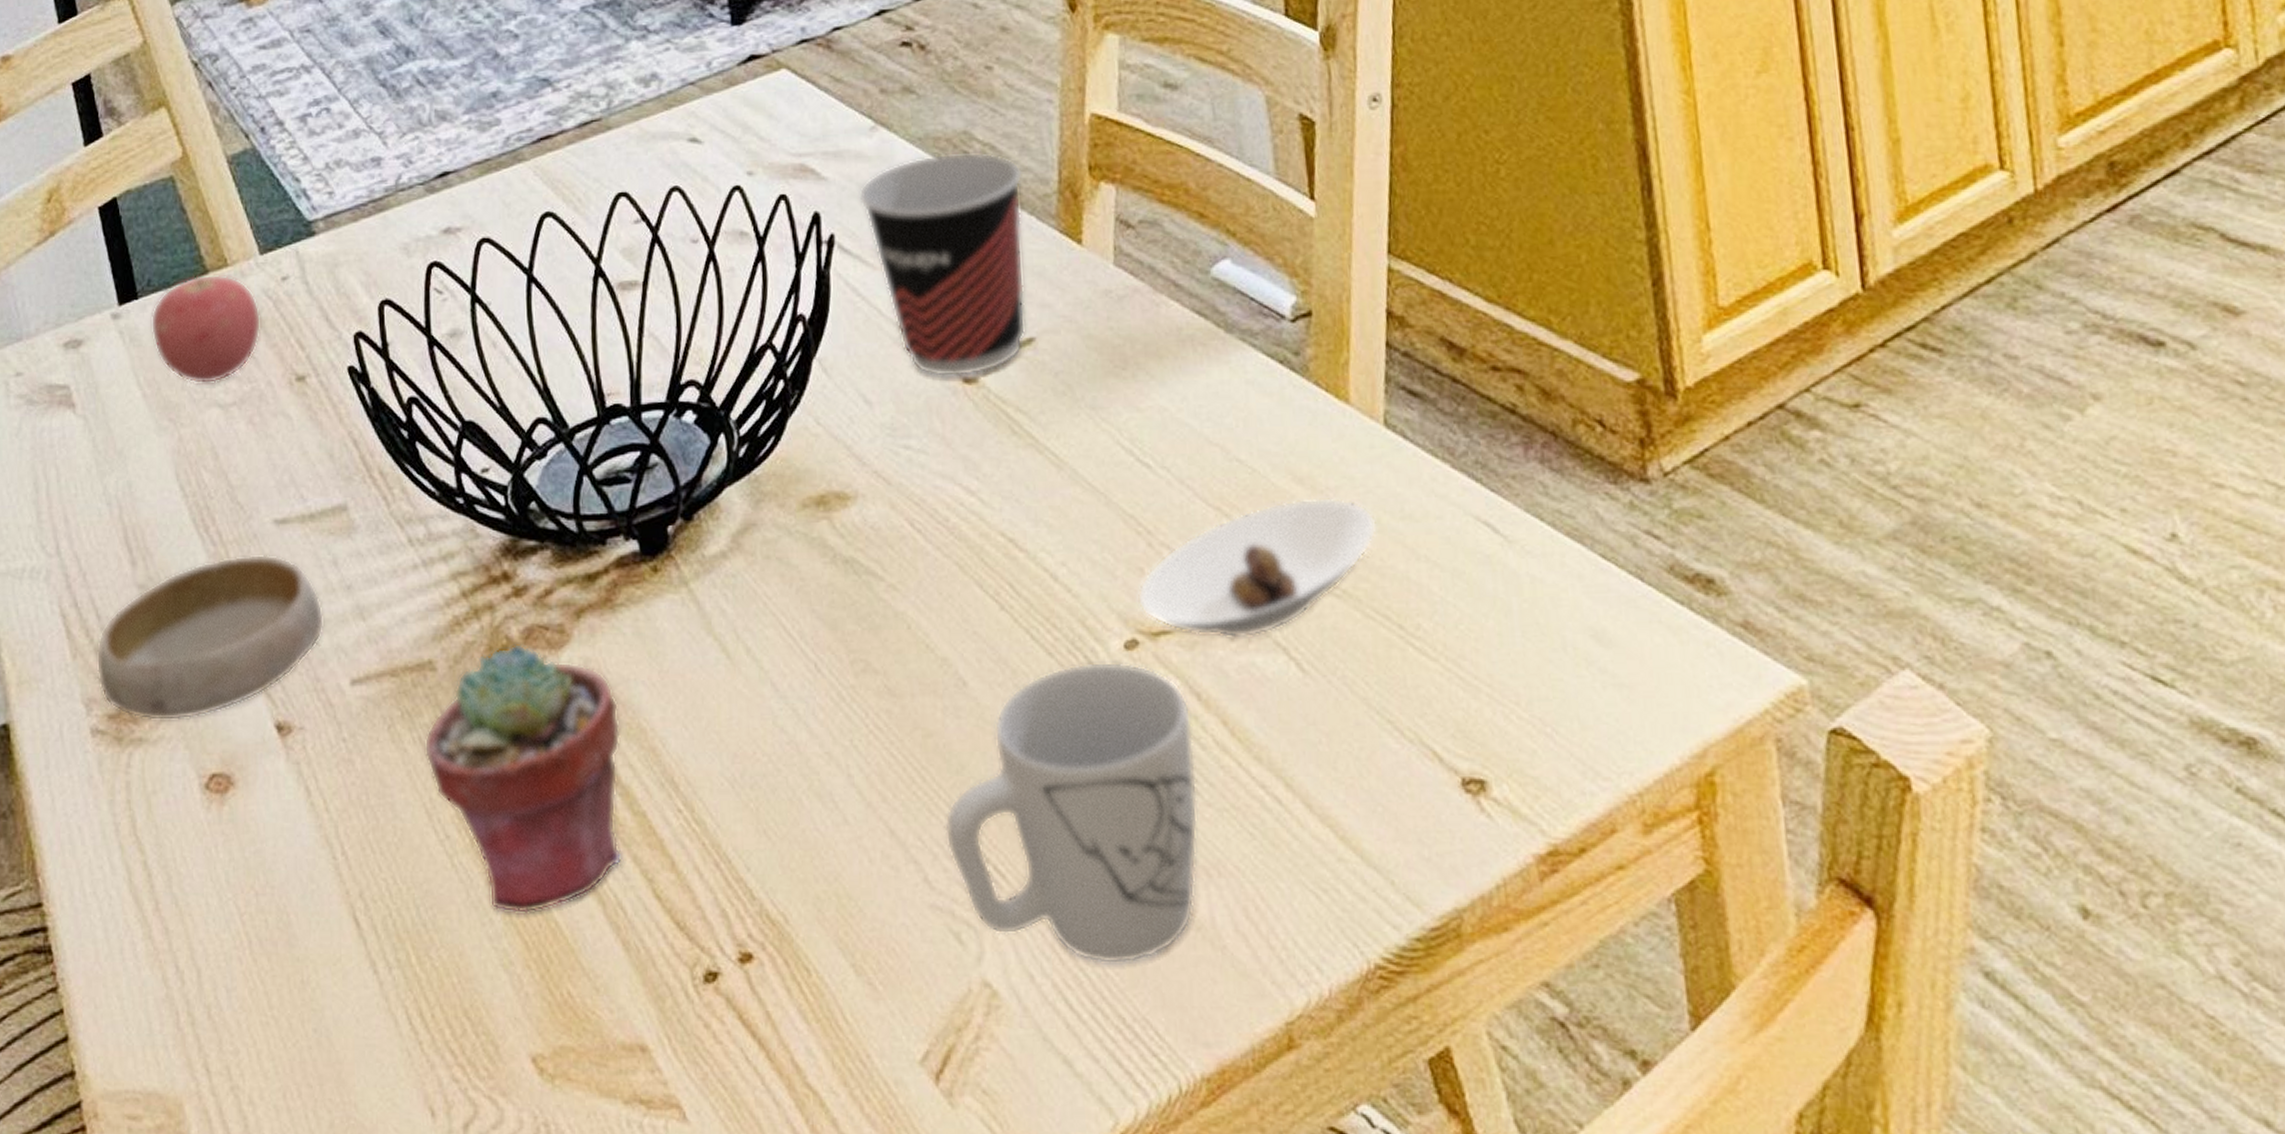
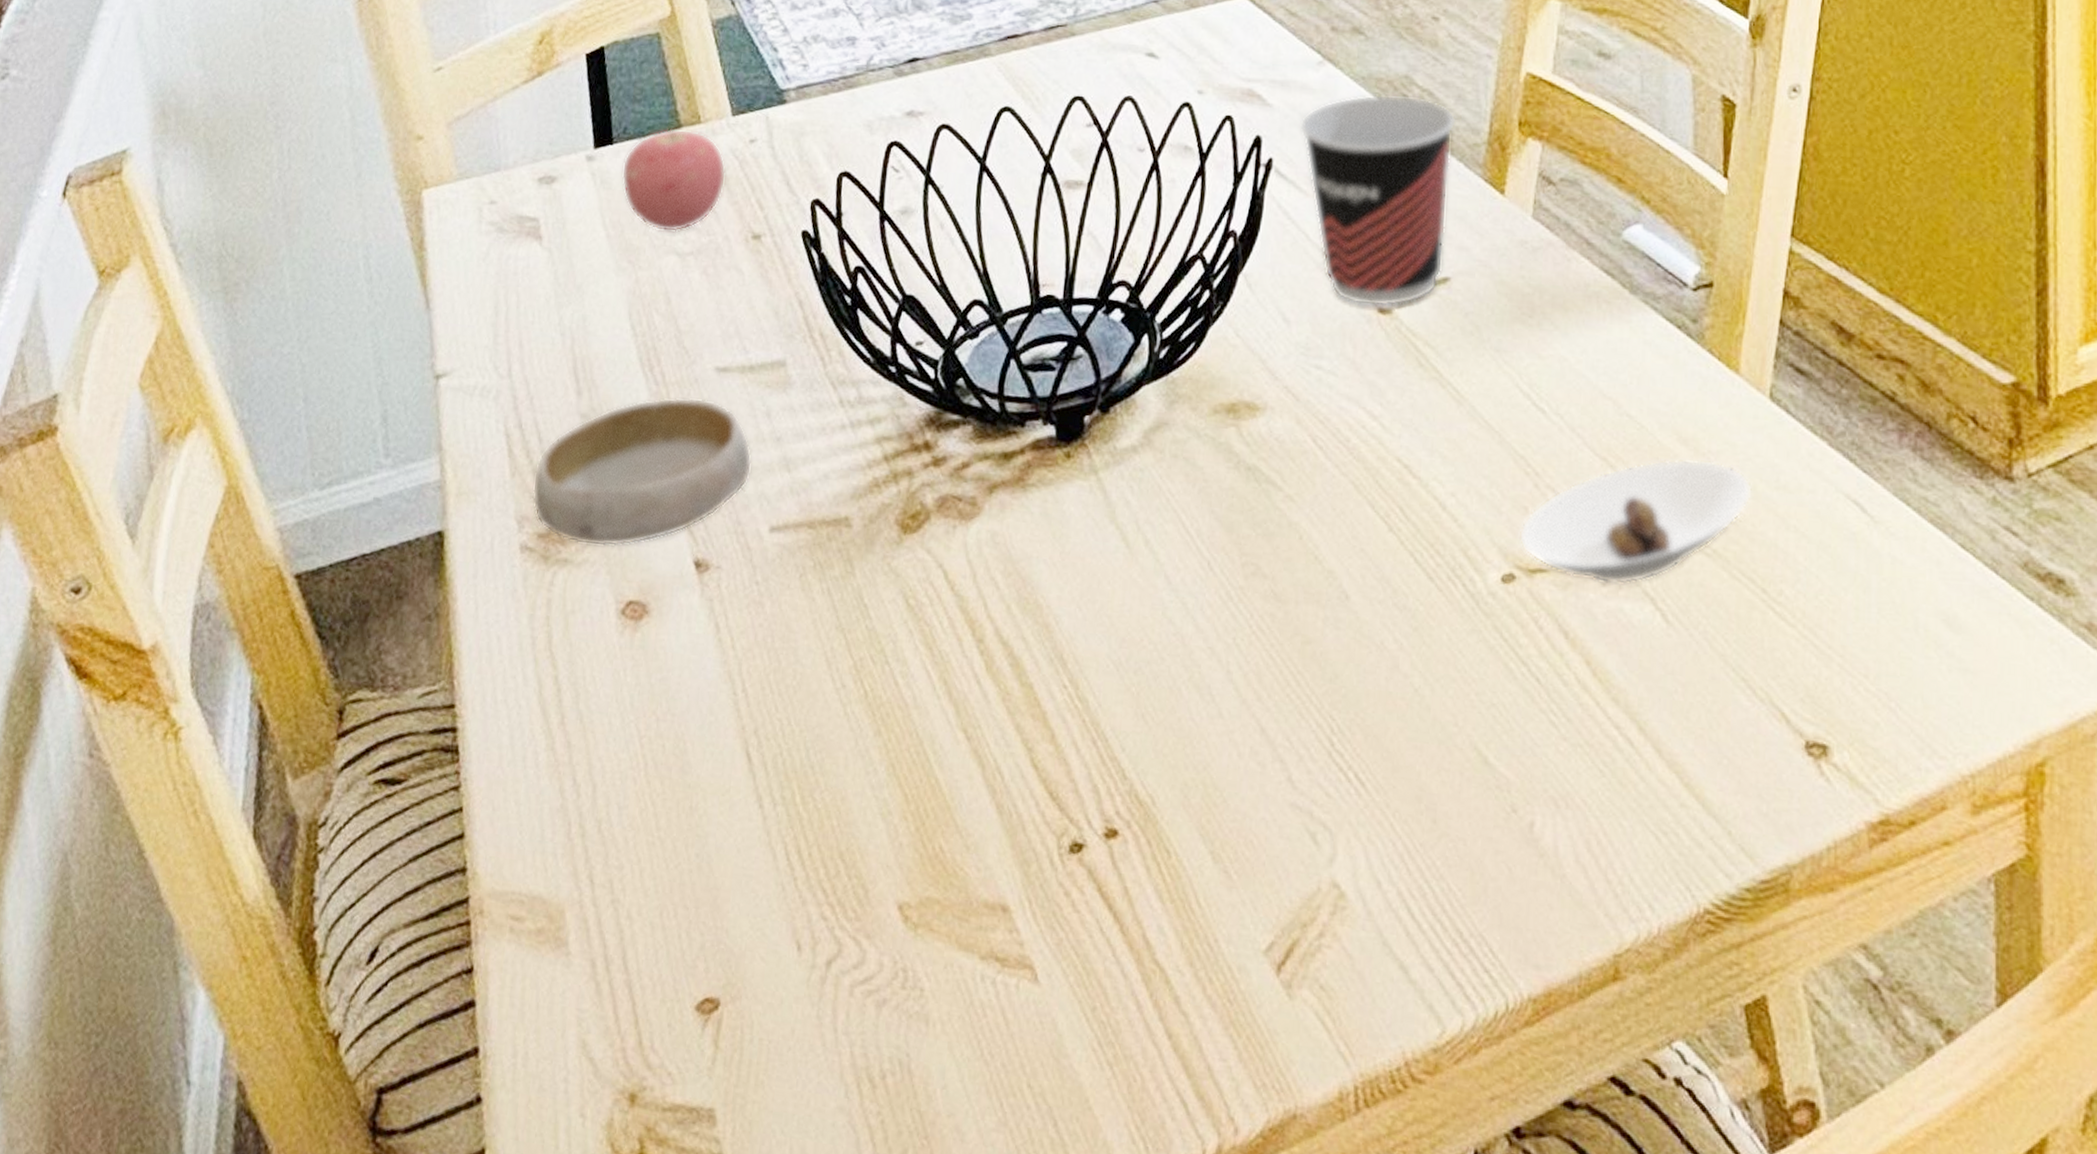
potted succulent: present [424,644,622,915] -> none [831,511,1020,769]
mug: present [945,661,1198,965] -> none [1313,590,1557,882]

